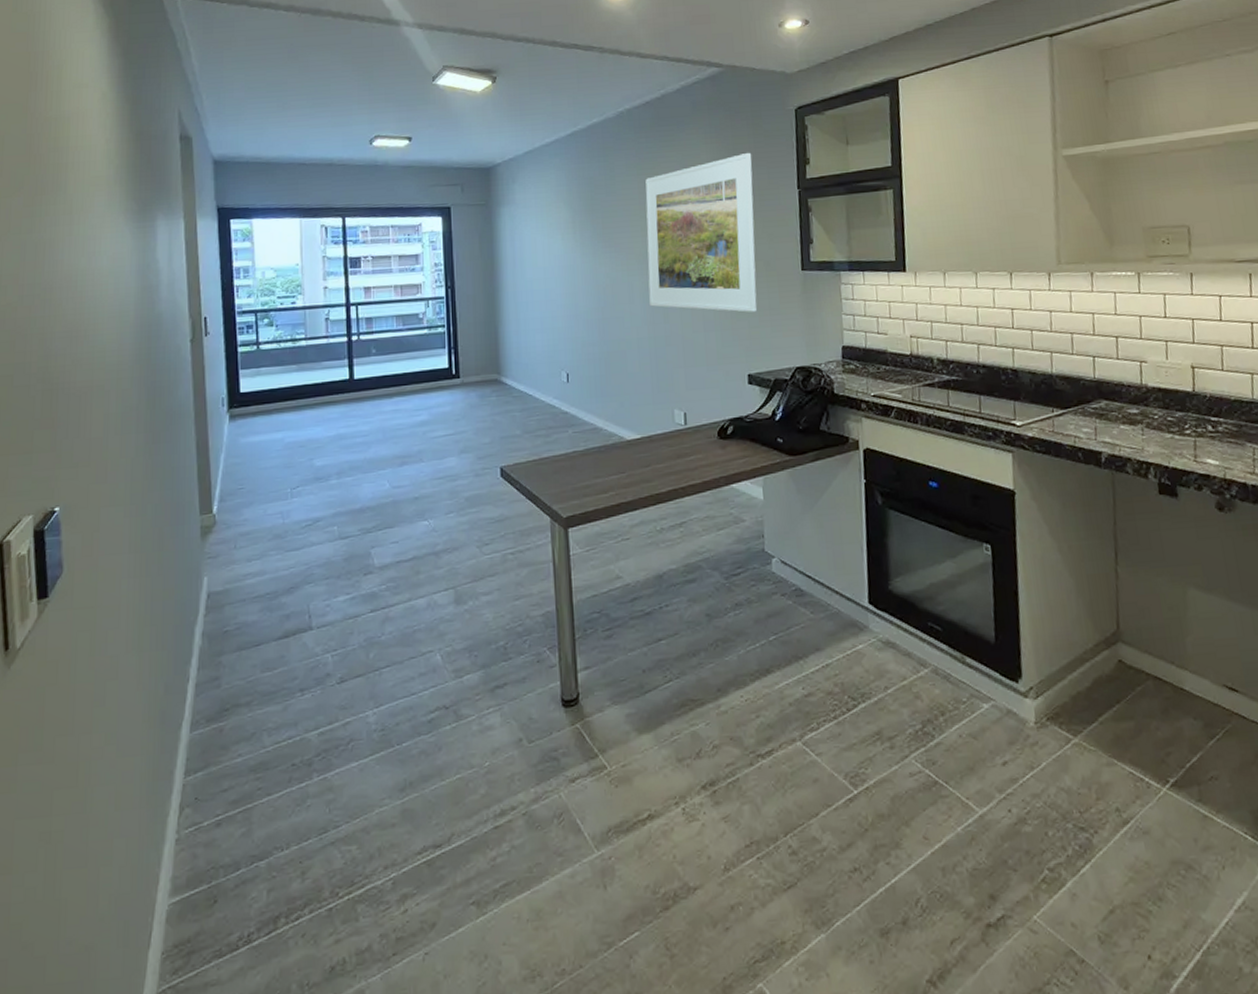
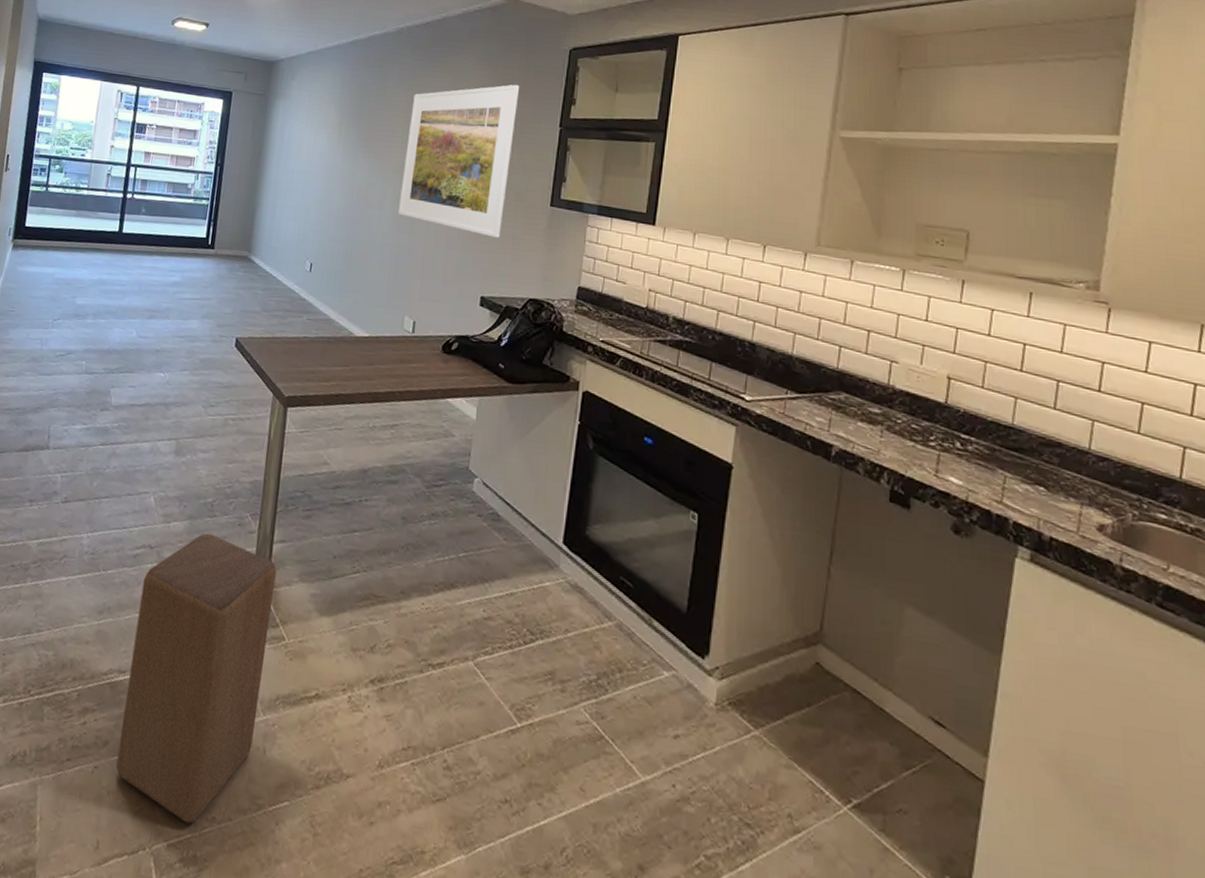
stool: none [444,678,591,984] -> present [116,533,277,824]

